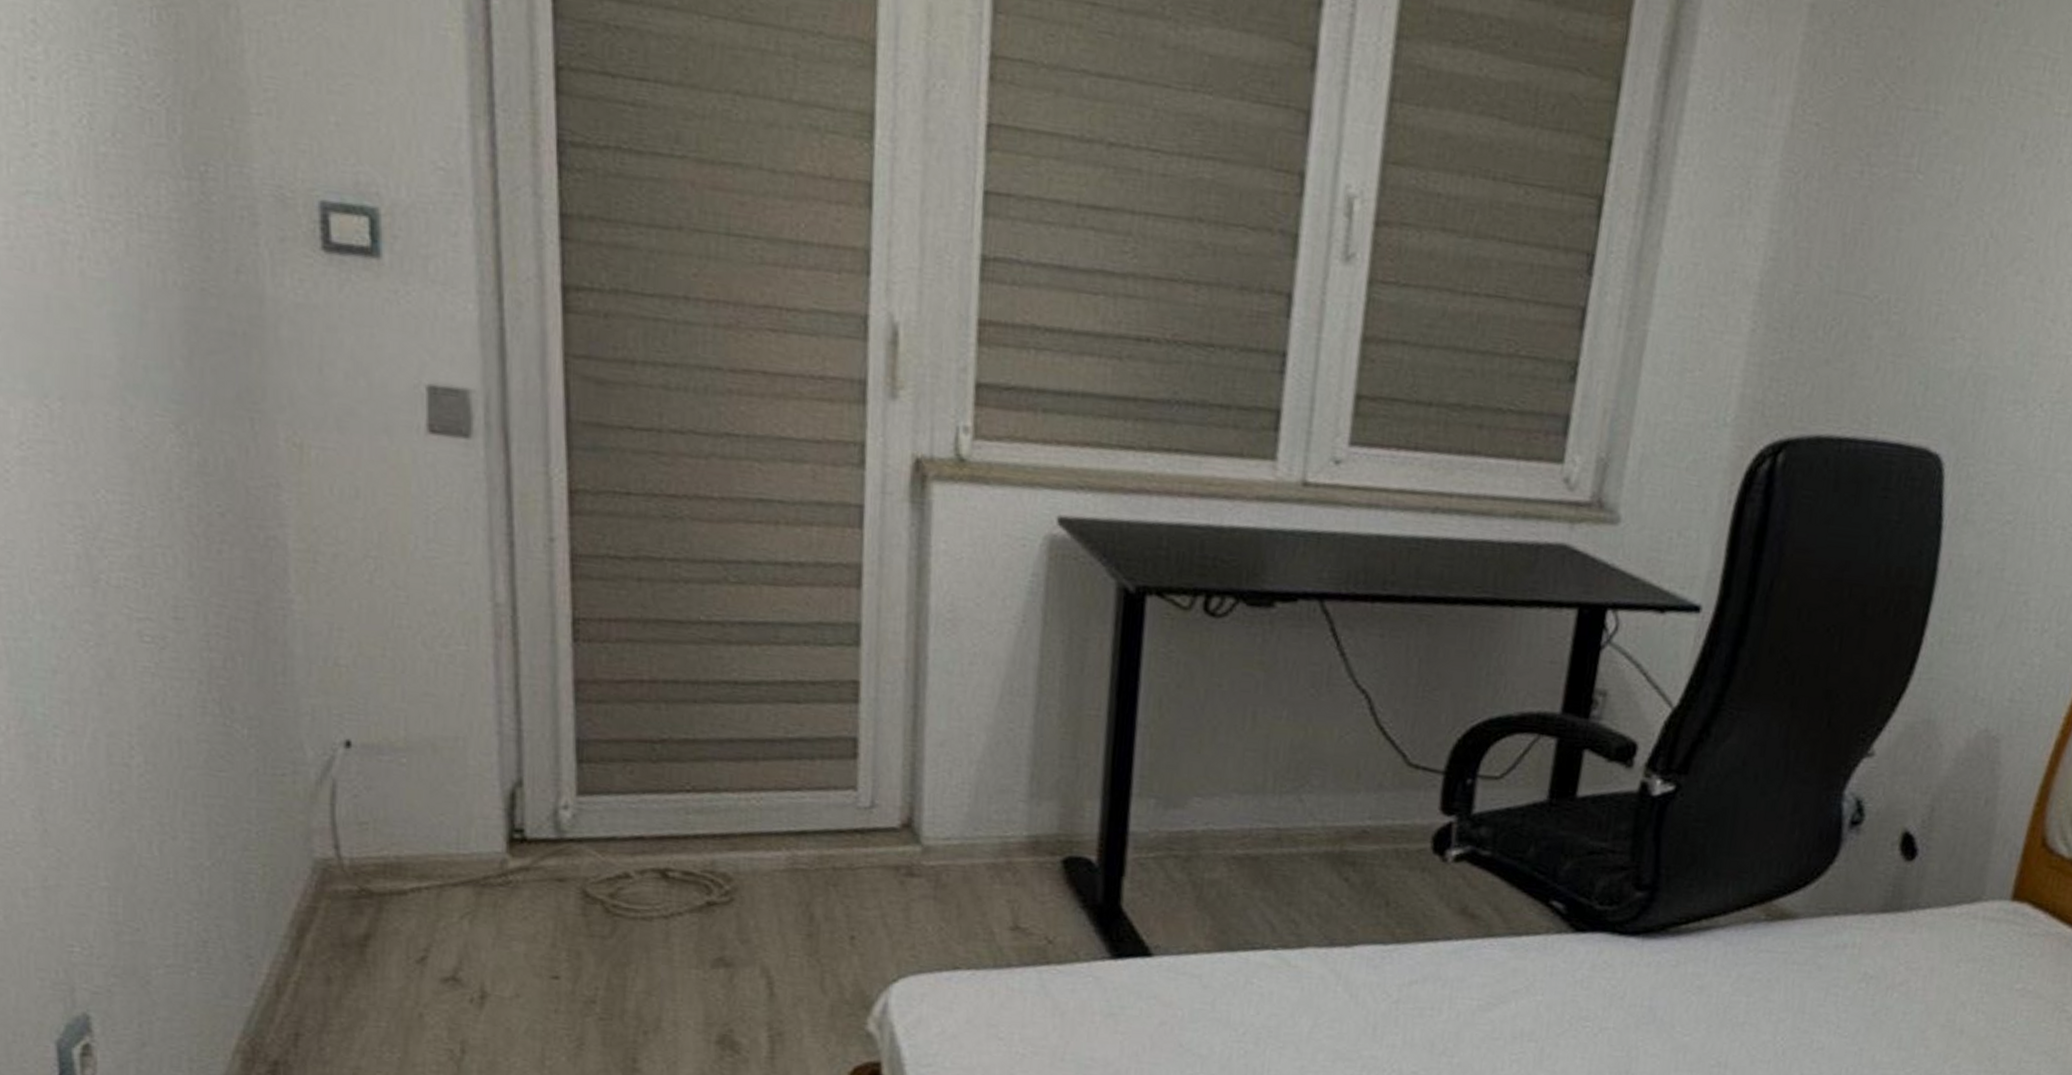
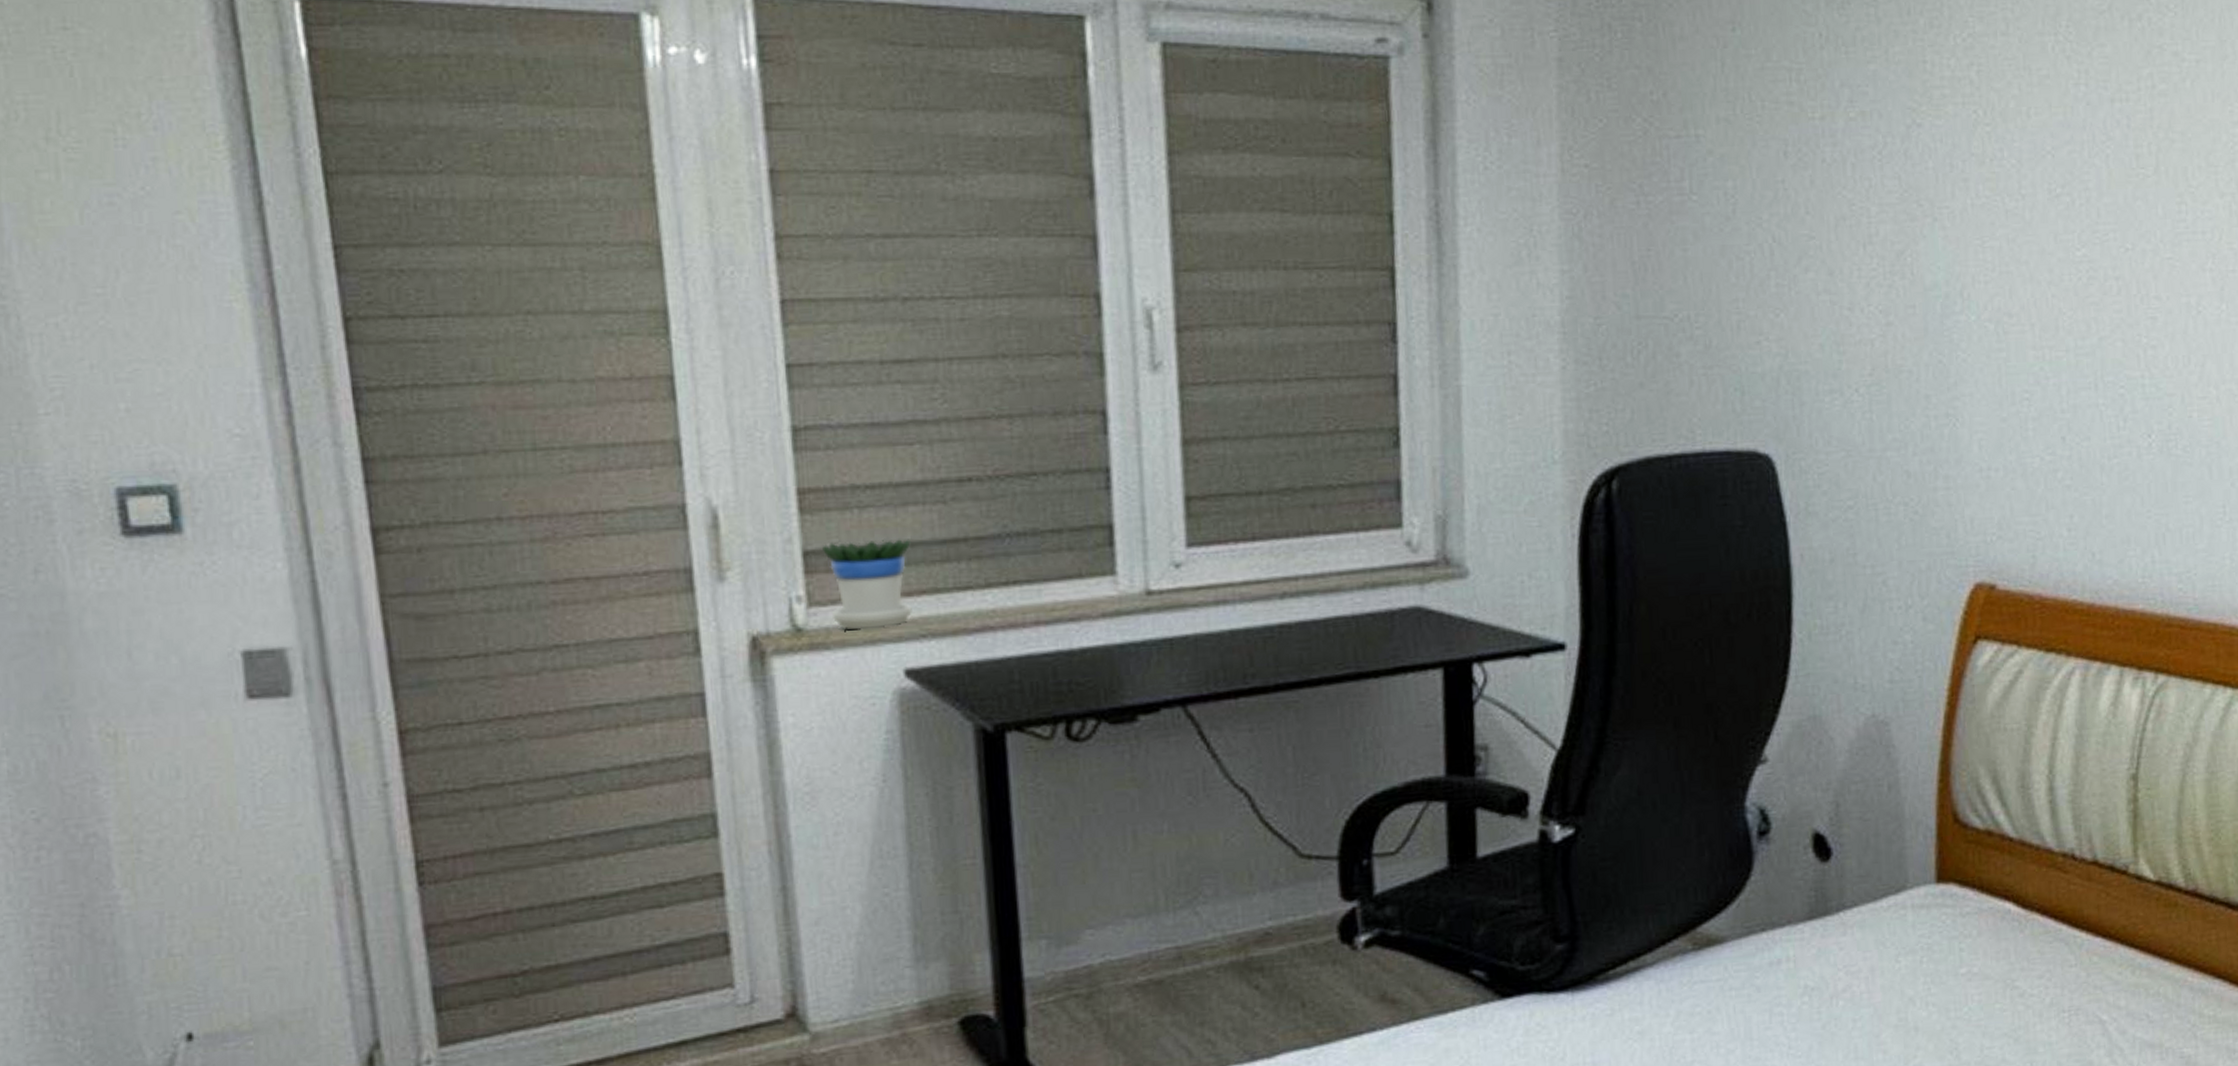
flowerpot: none [995,379,1082,475] -> present [822,538,912,632]

